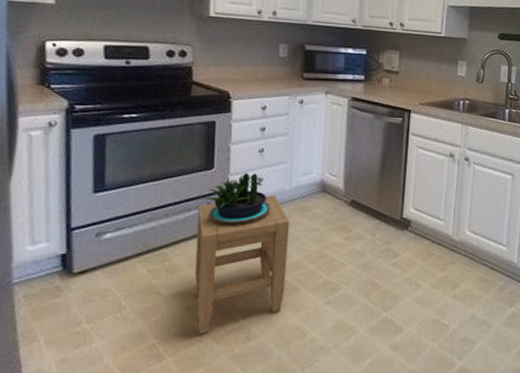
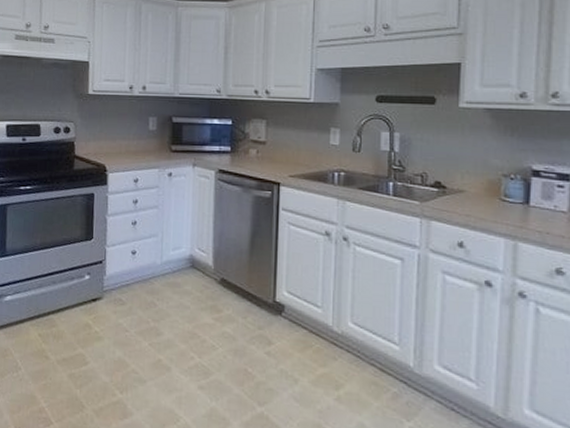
stool: present [194,195,290,335] -> none [77,268,162,404]
potted plant: present [201,173,271,224] -> none [82,245,144,296]

